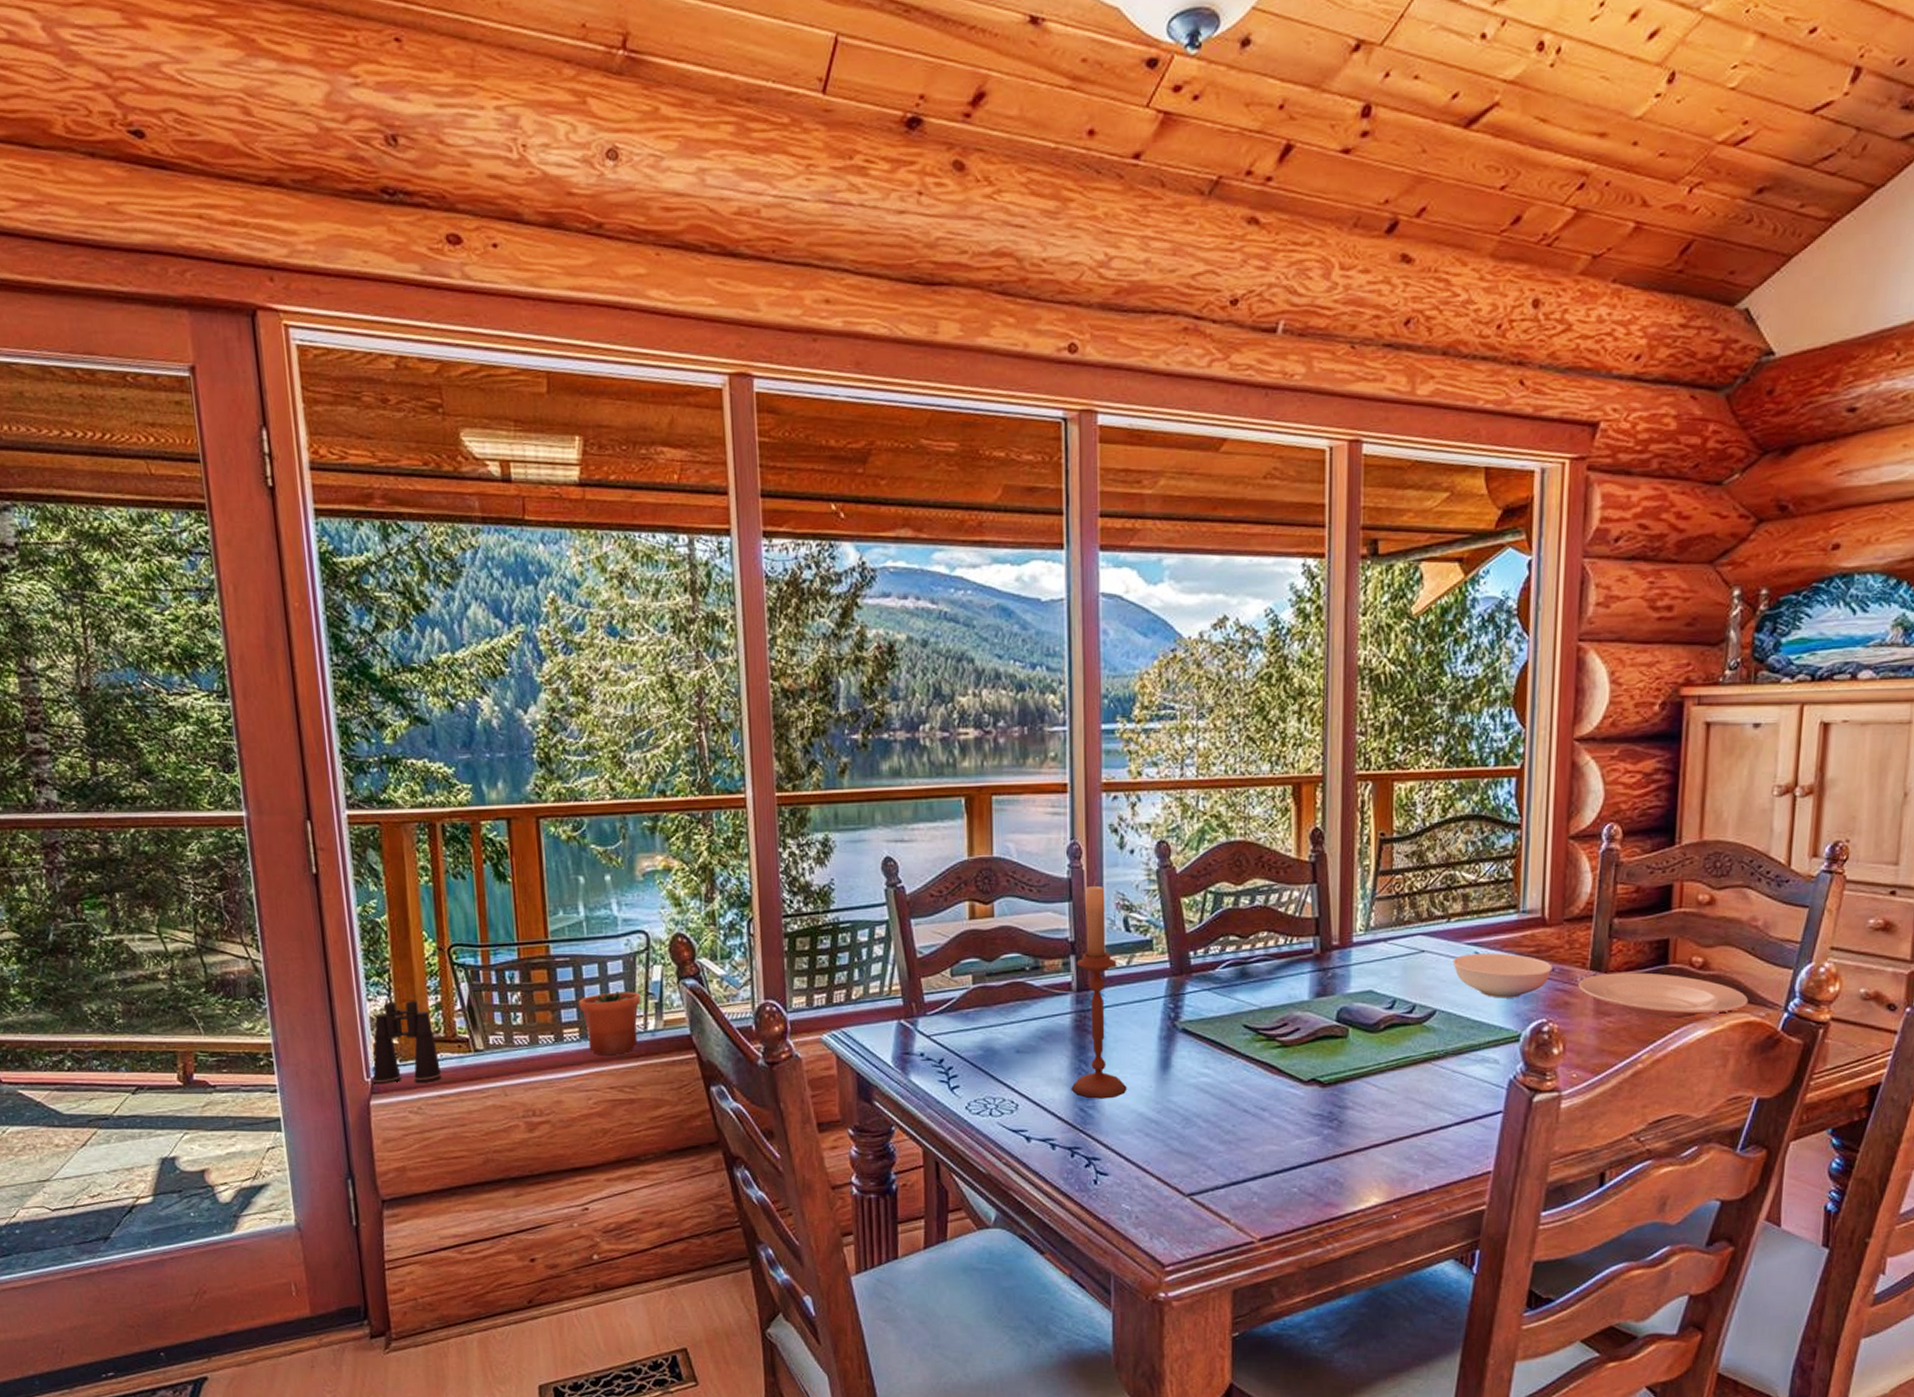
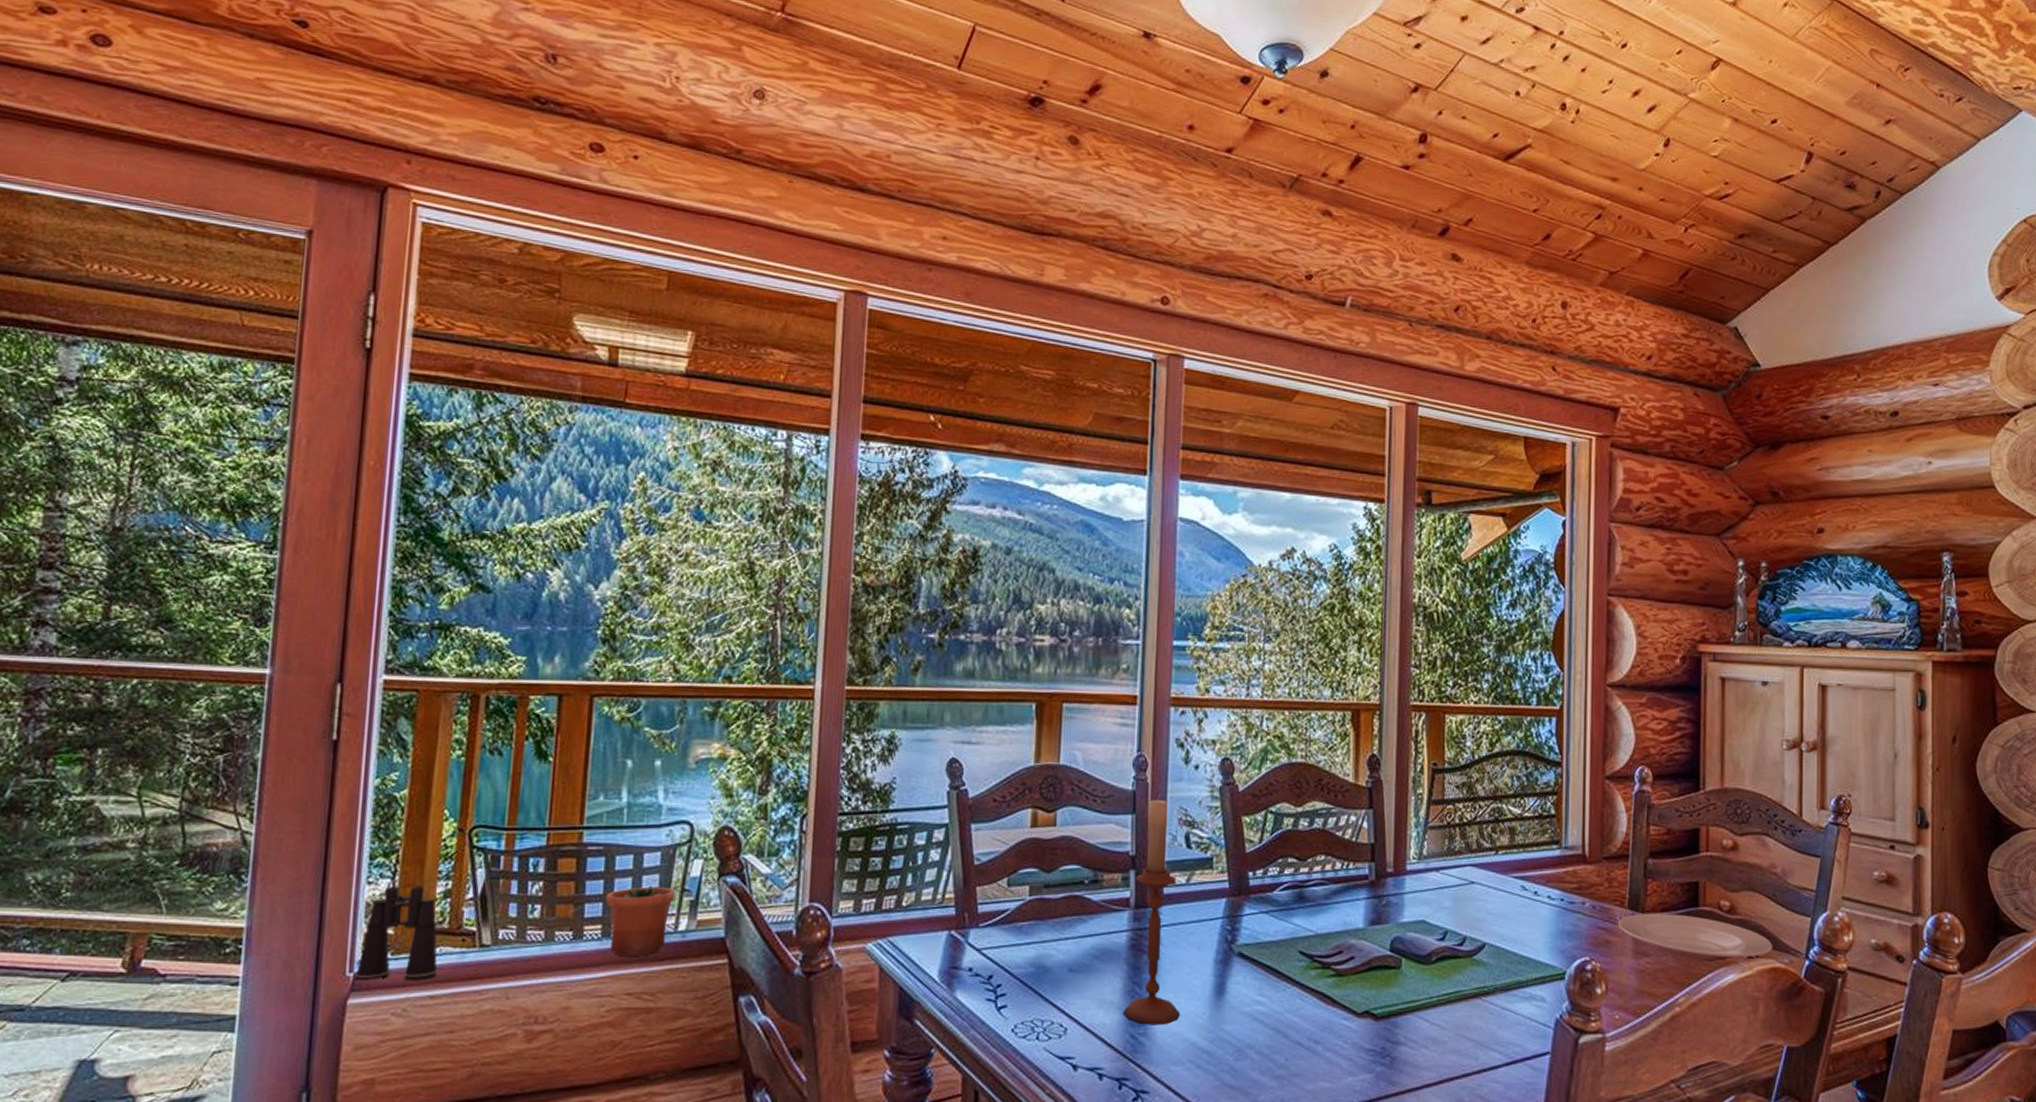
bowl: present [1452,953,1553,998] -> none [1501,887,1594,934]

